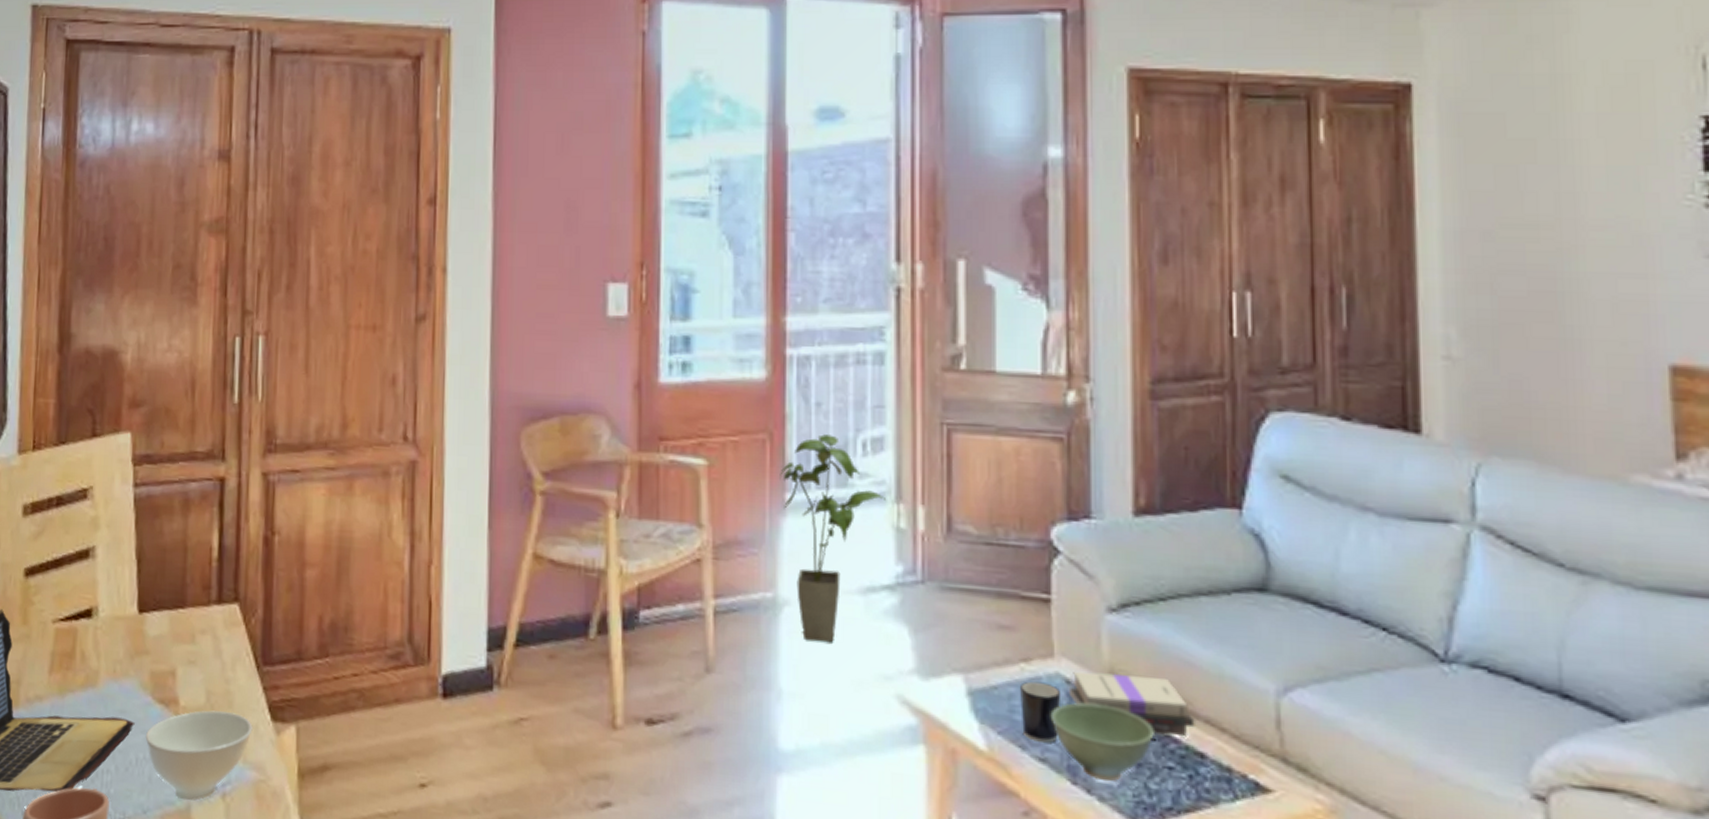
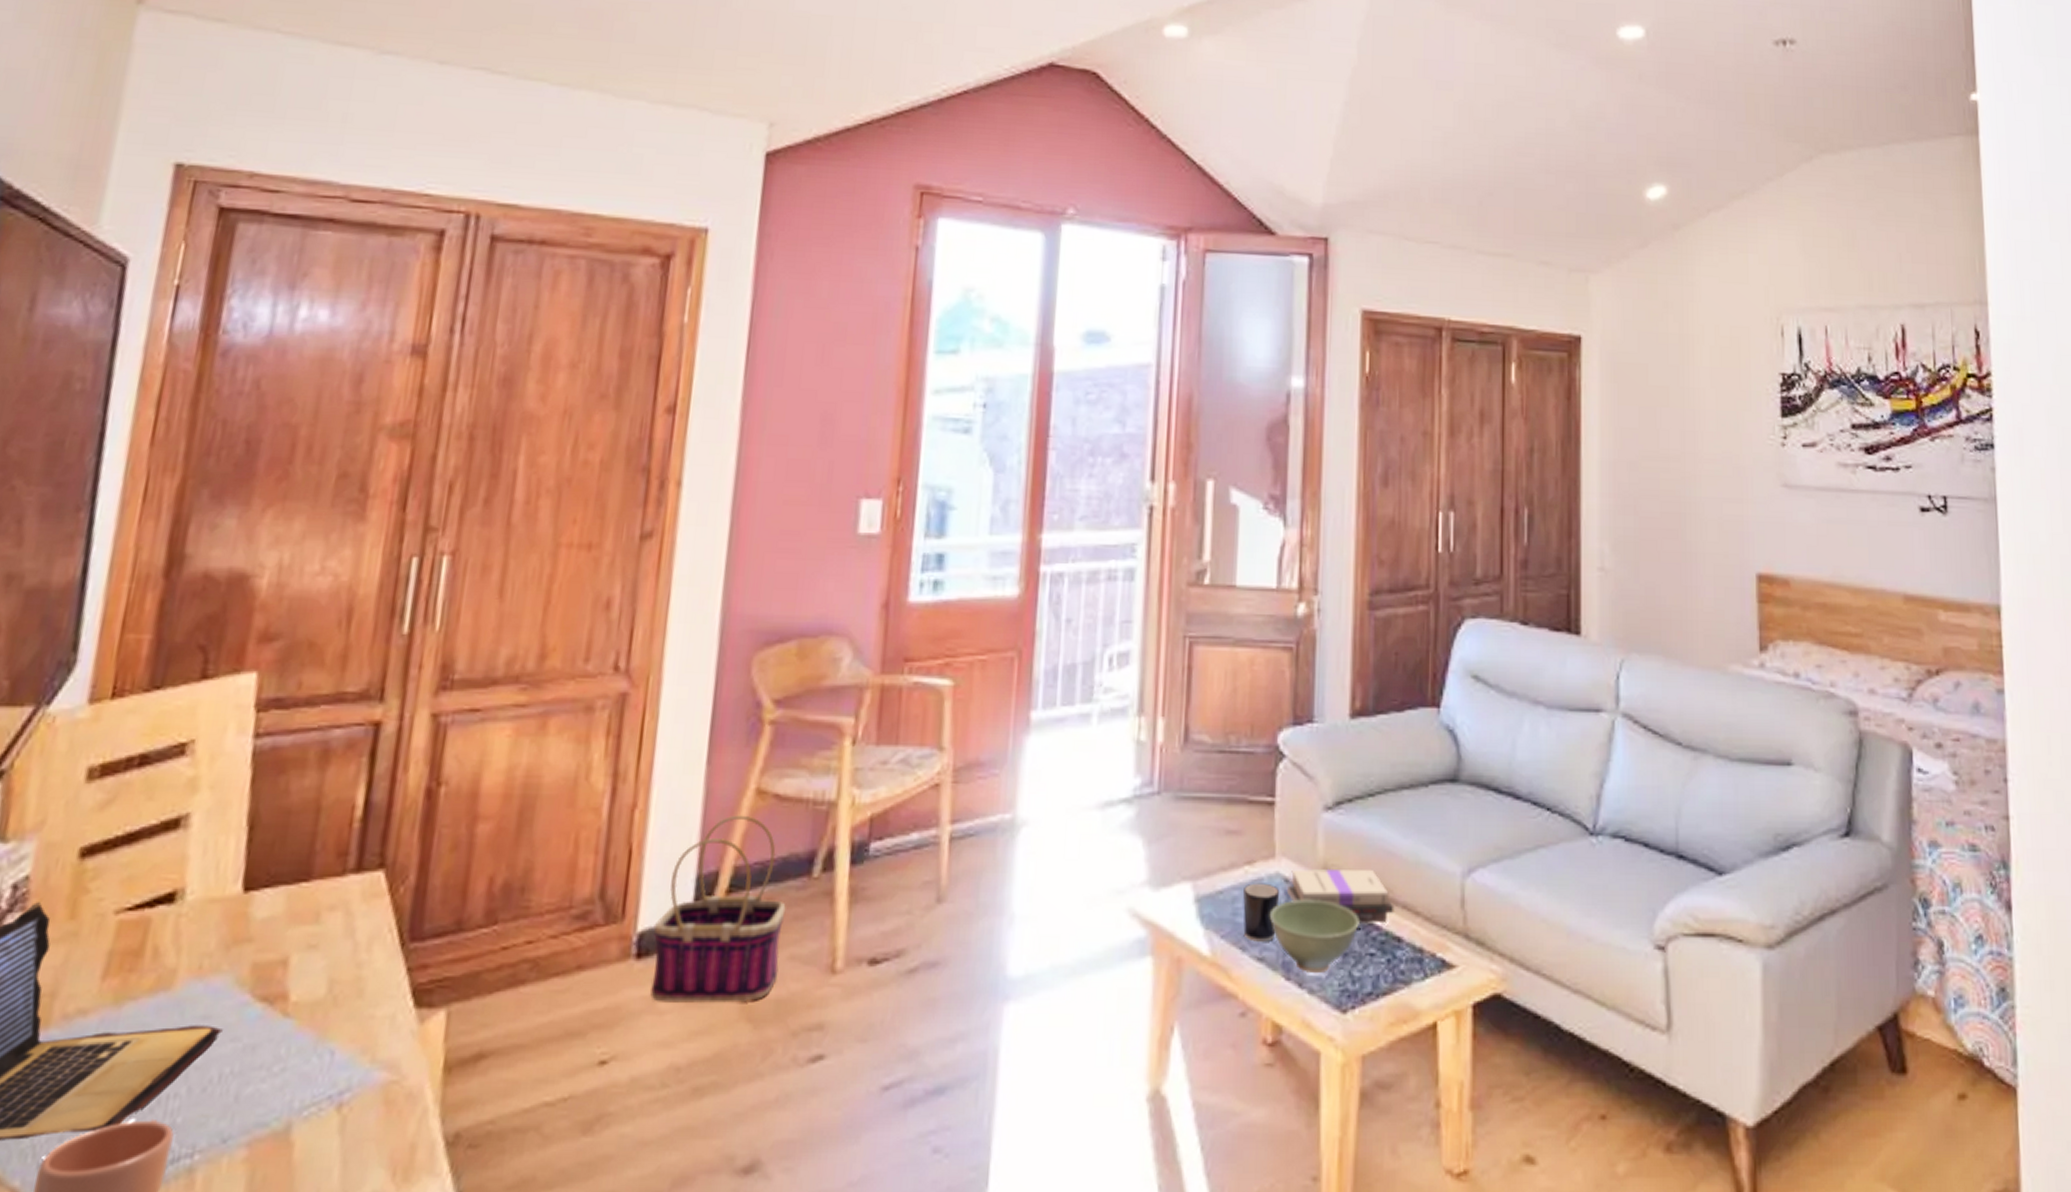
bowl: present [145,710,253,801] -> none [235,1003,388,1119]
basket: none [455,576,568,746] -> present [650,815,786,1003]
house plant: present [780,434,885,643] -> none [1026,650,1128,861]

